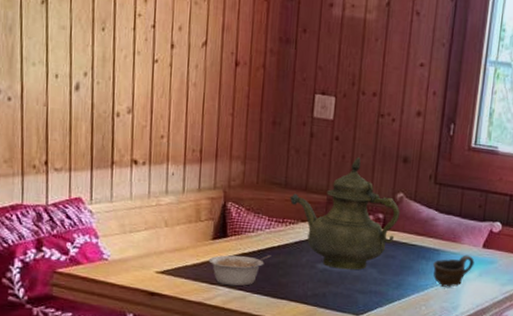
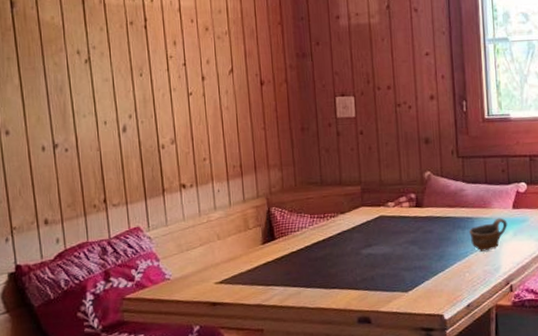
legume: present [208,255,271,286] -> none [261,249,318,284]
teapot: present [289,157,400,270] -> none [326,146,430,252]

